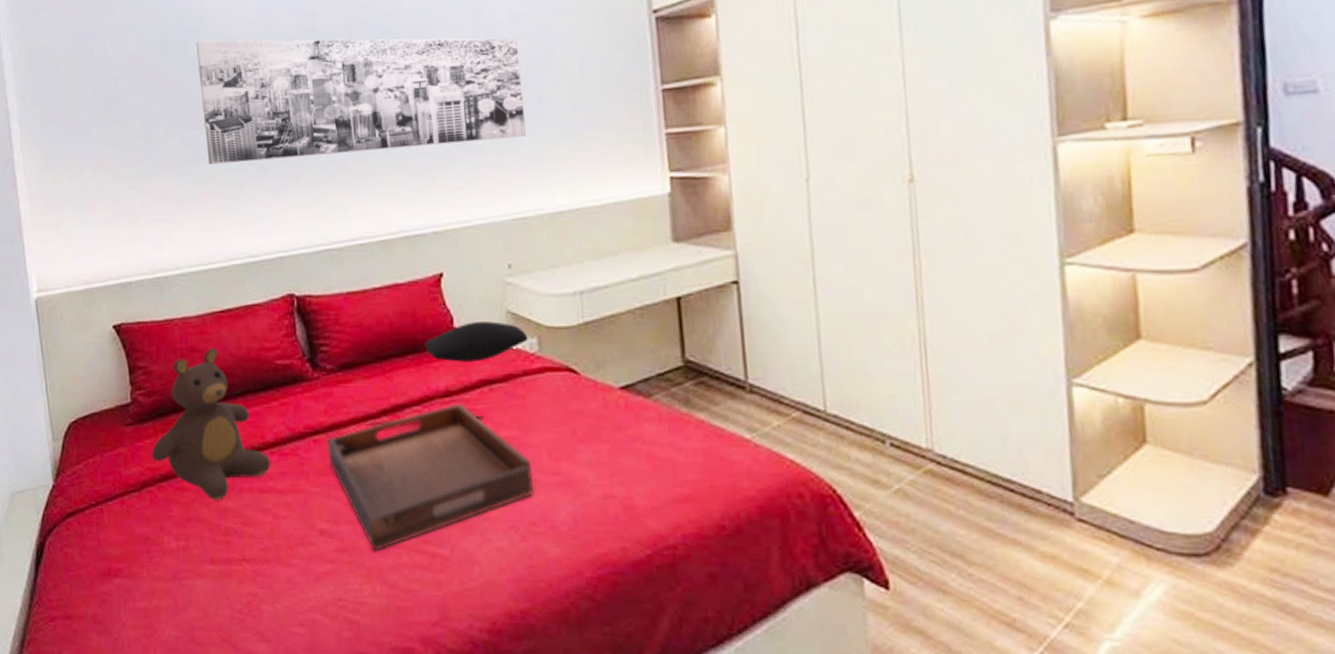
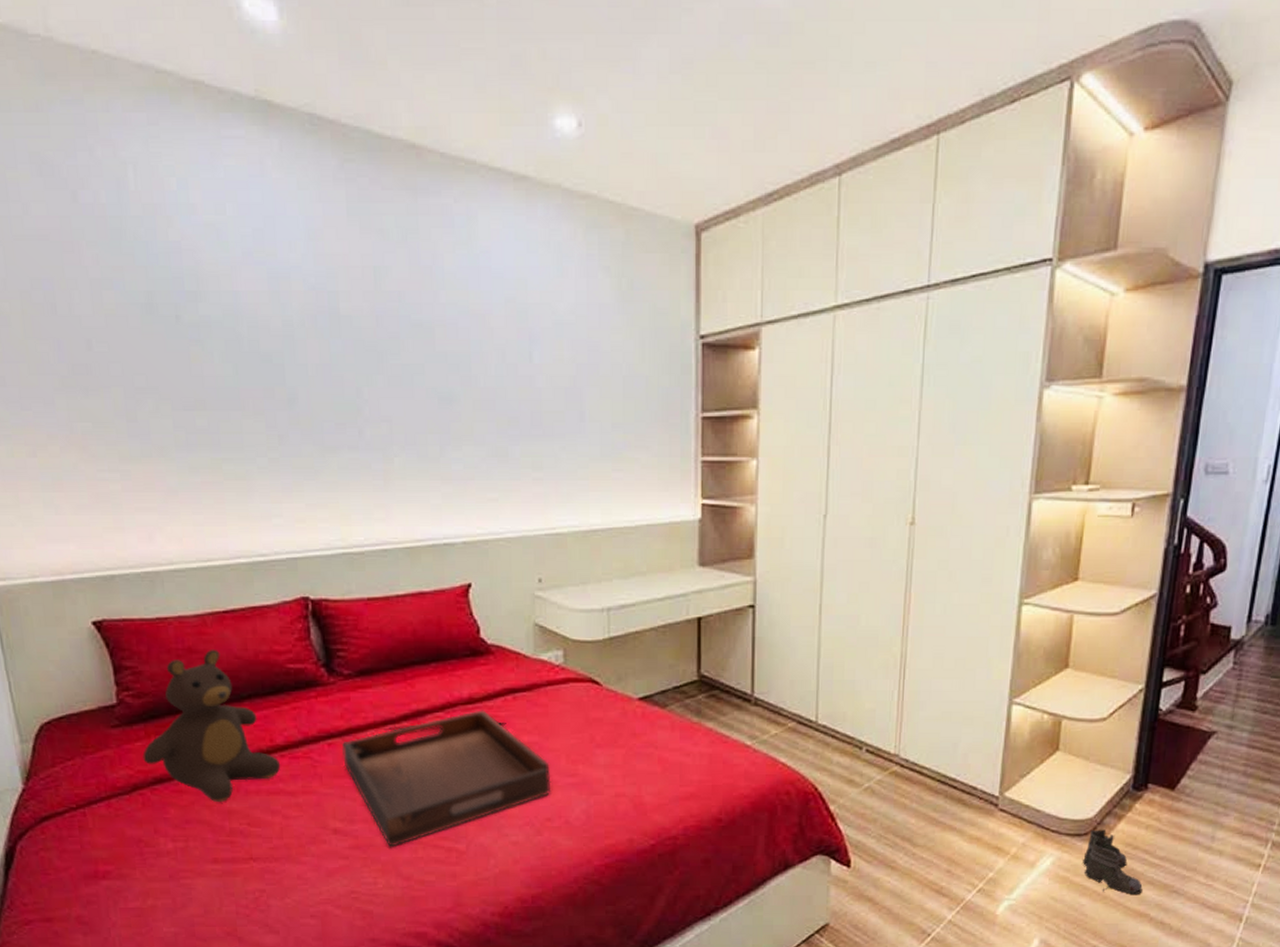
wall art: present [196,37,526,165] -> none [191,307,564,452]
cushion: present [424,321,528,362] -> none [449,633,554,671]
boots: none [1209,548,1309,640] -> present [1083,829,1143,894]

